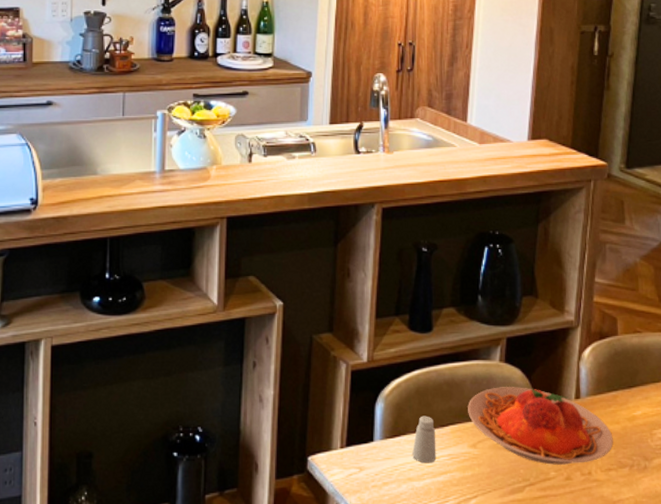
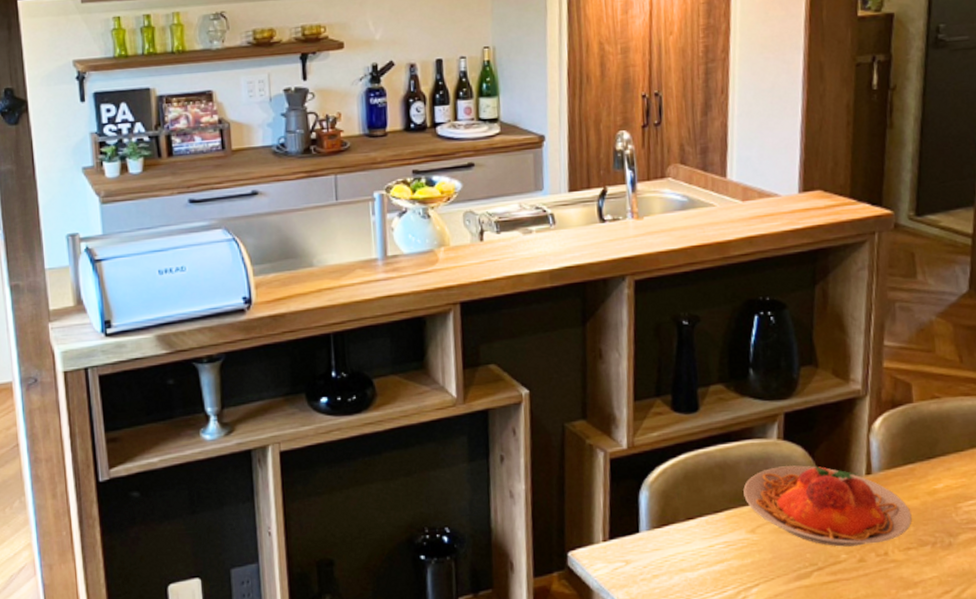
saltshaker: present [412,416,437,463] -> none [683,502,711,553]

